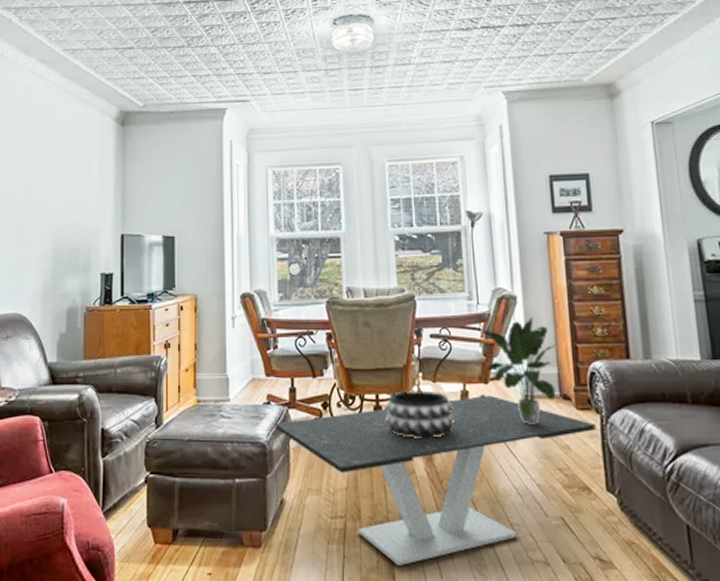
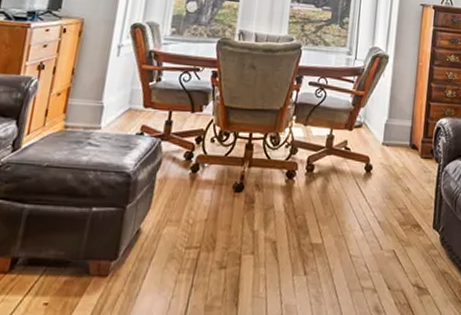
coffee table: present [275,394,596,565] -> none [144,140,434,293]
decorative bowl: present [384,390,454,438] -> none [255,131,319,177]
potted plant: present [482,317,556,424] -> none [354,75,414,169]

